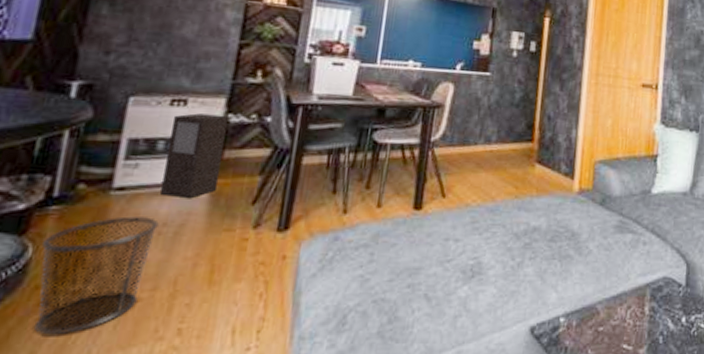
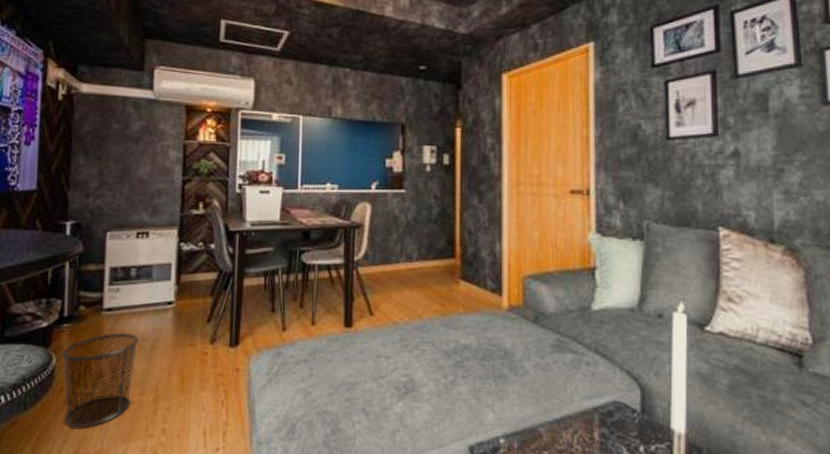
cabinet: present [160,113,228,199] -> none [138,244,181,318]

